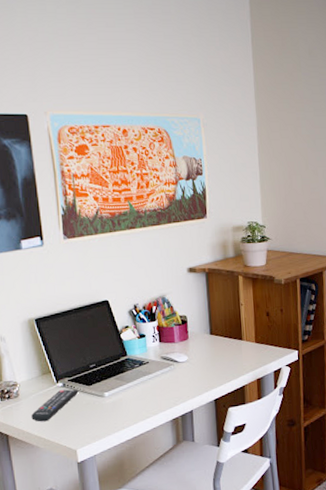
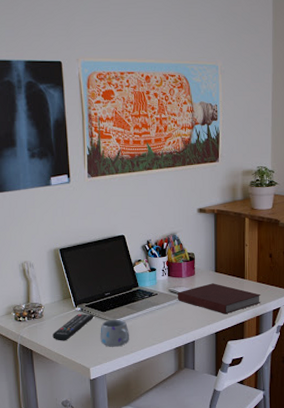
mug: none [86,392,121,425] -> present [100,319,130,347]
notebook: none [170,346,261,379] -> present [177,283,261,314]

